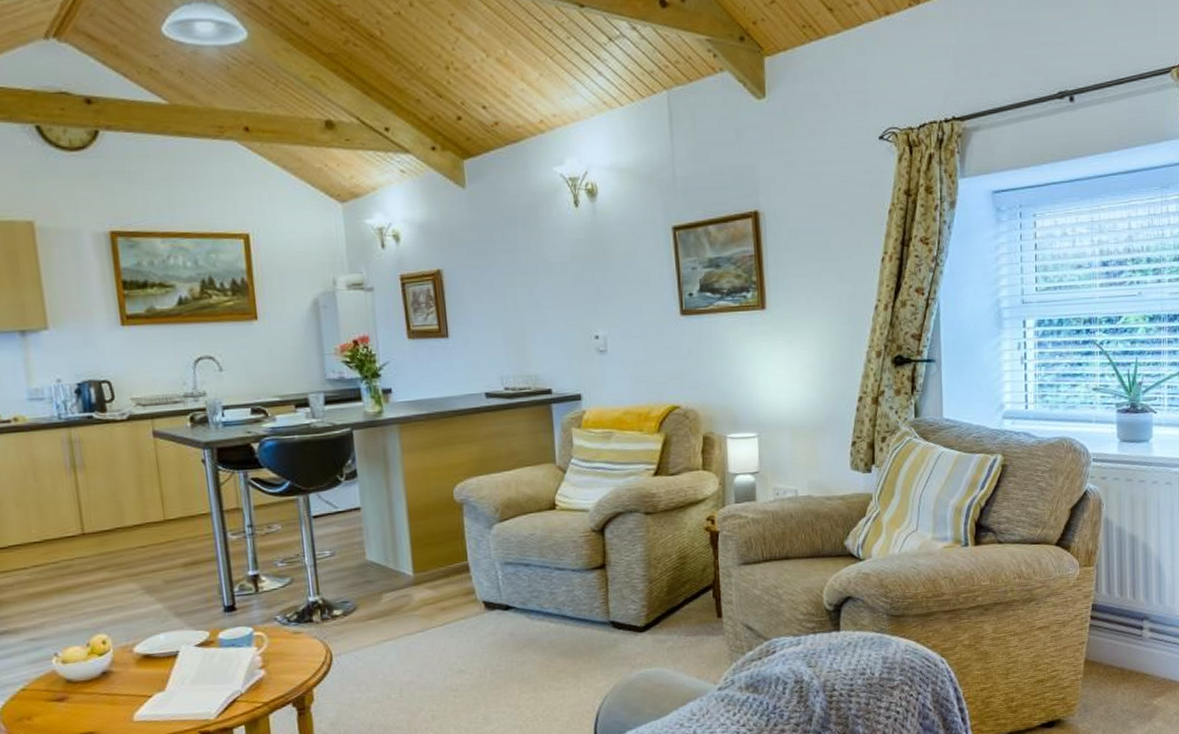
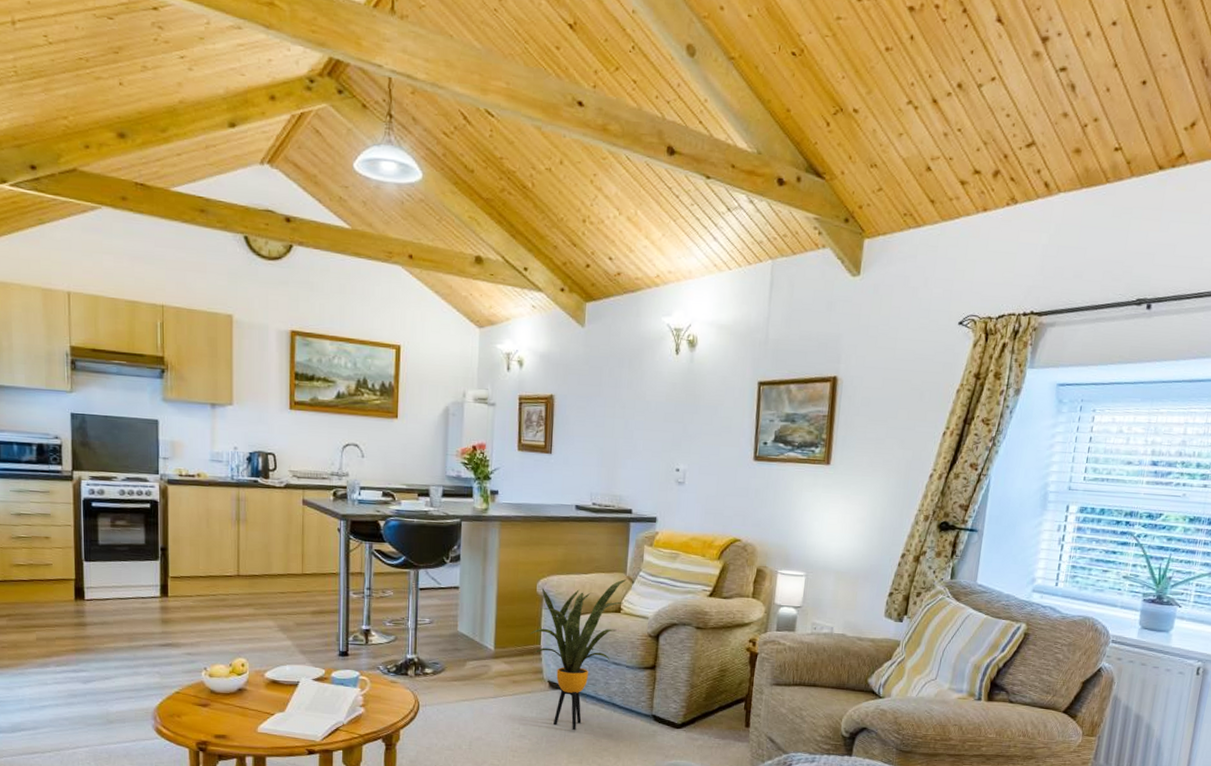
house plant: none [453,470,559,654] -> present [529,579,627,730]

